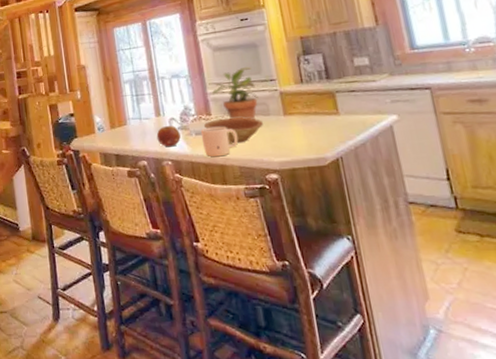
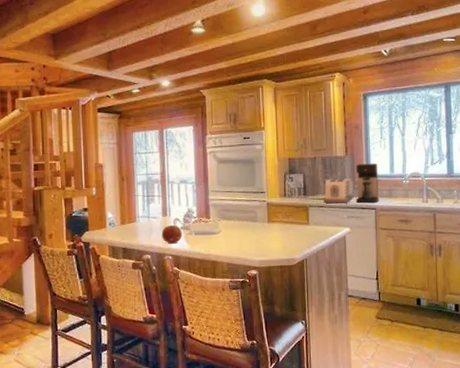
mug: present [200,126,239,157] -> none [199,228,230,254]
bowl: present [203,117,264,143] -> none [202,221,252,243]
potted plant: present [212,66,259,120] -> none [213,179,250,225]
toaster: none [353,52,398,87] -> present [324,178,355,204]
coffee maker: none [393,30,434,83] -> present [356,163,379,204]

